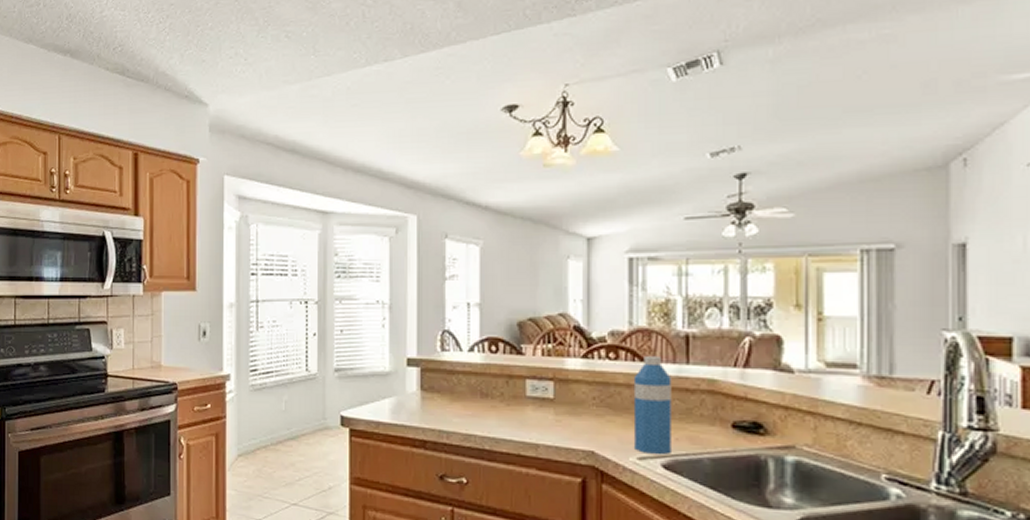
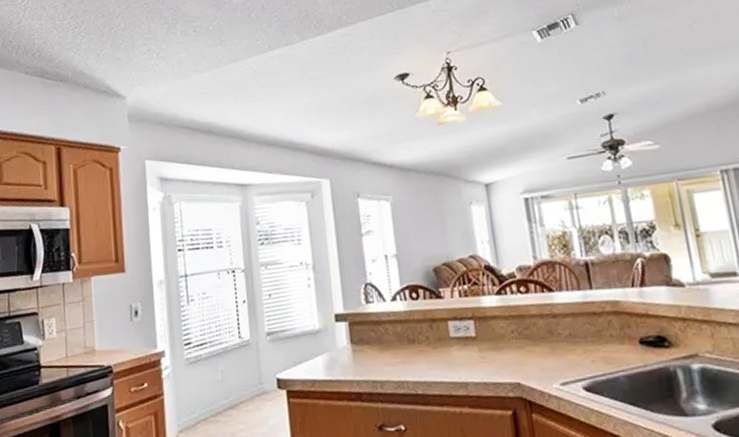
water bottle: present [633,355,672,456] -> none [545,284,590,379]

